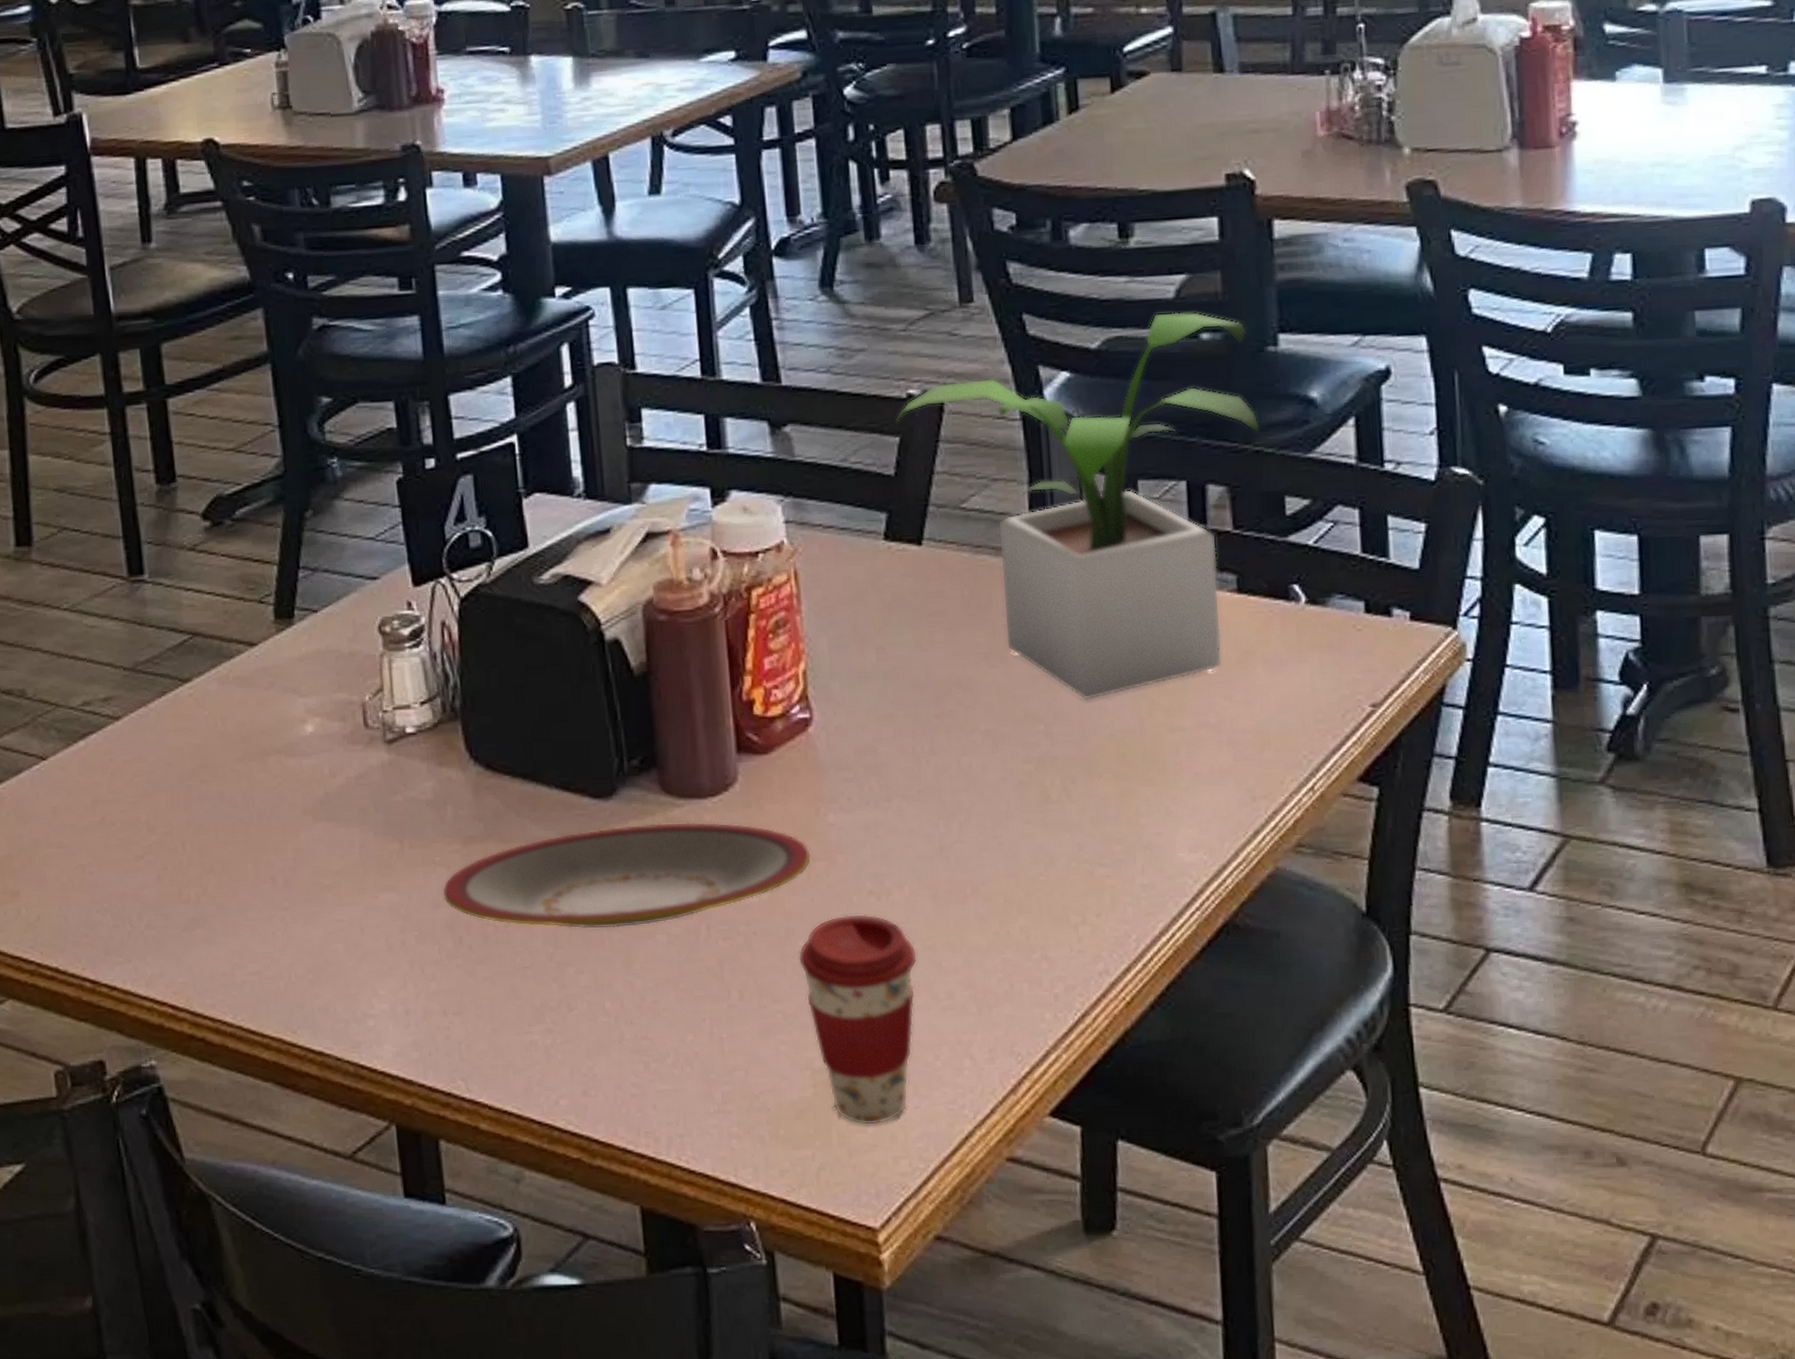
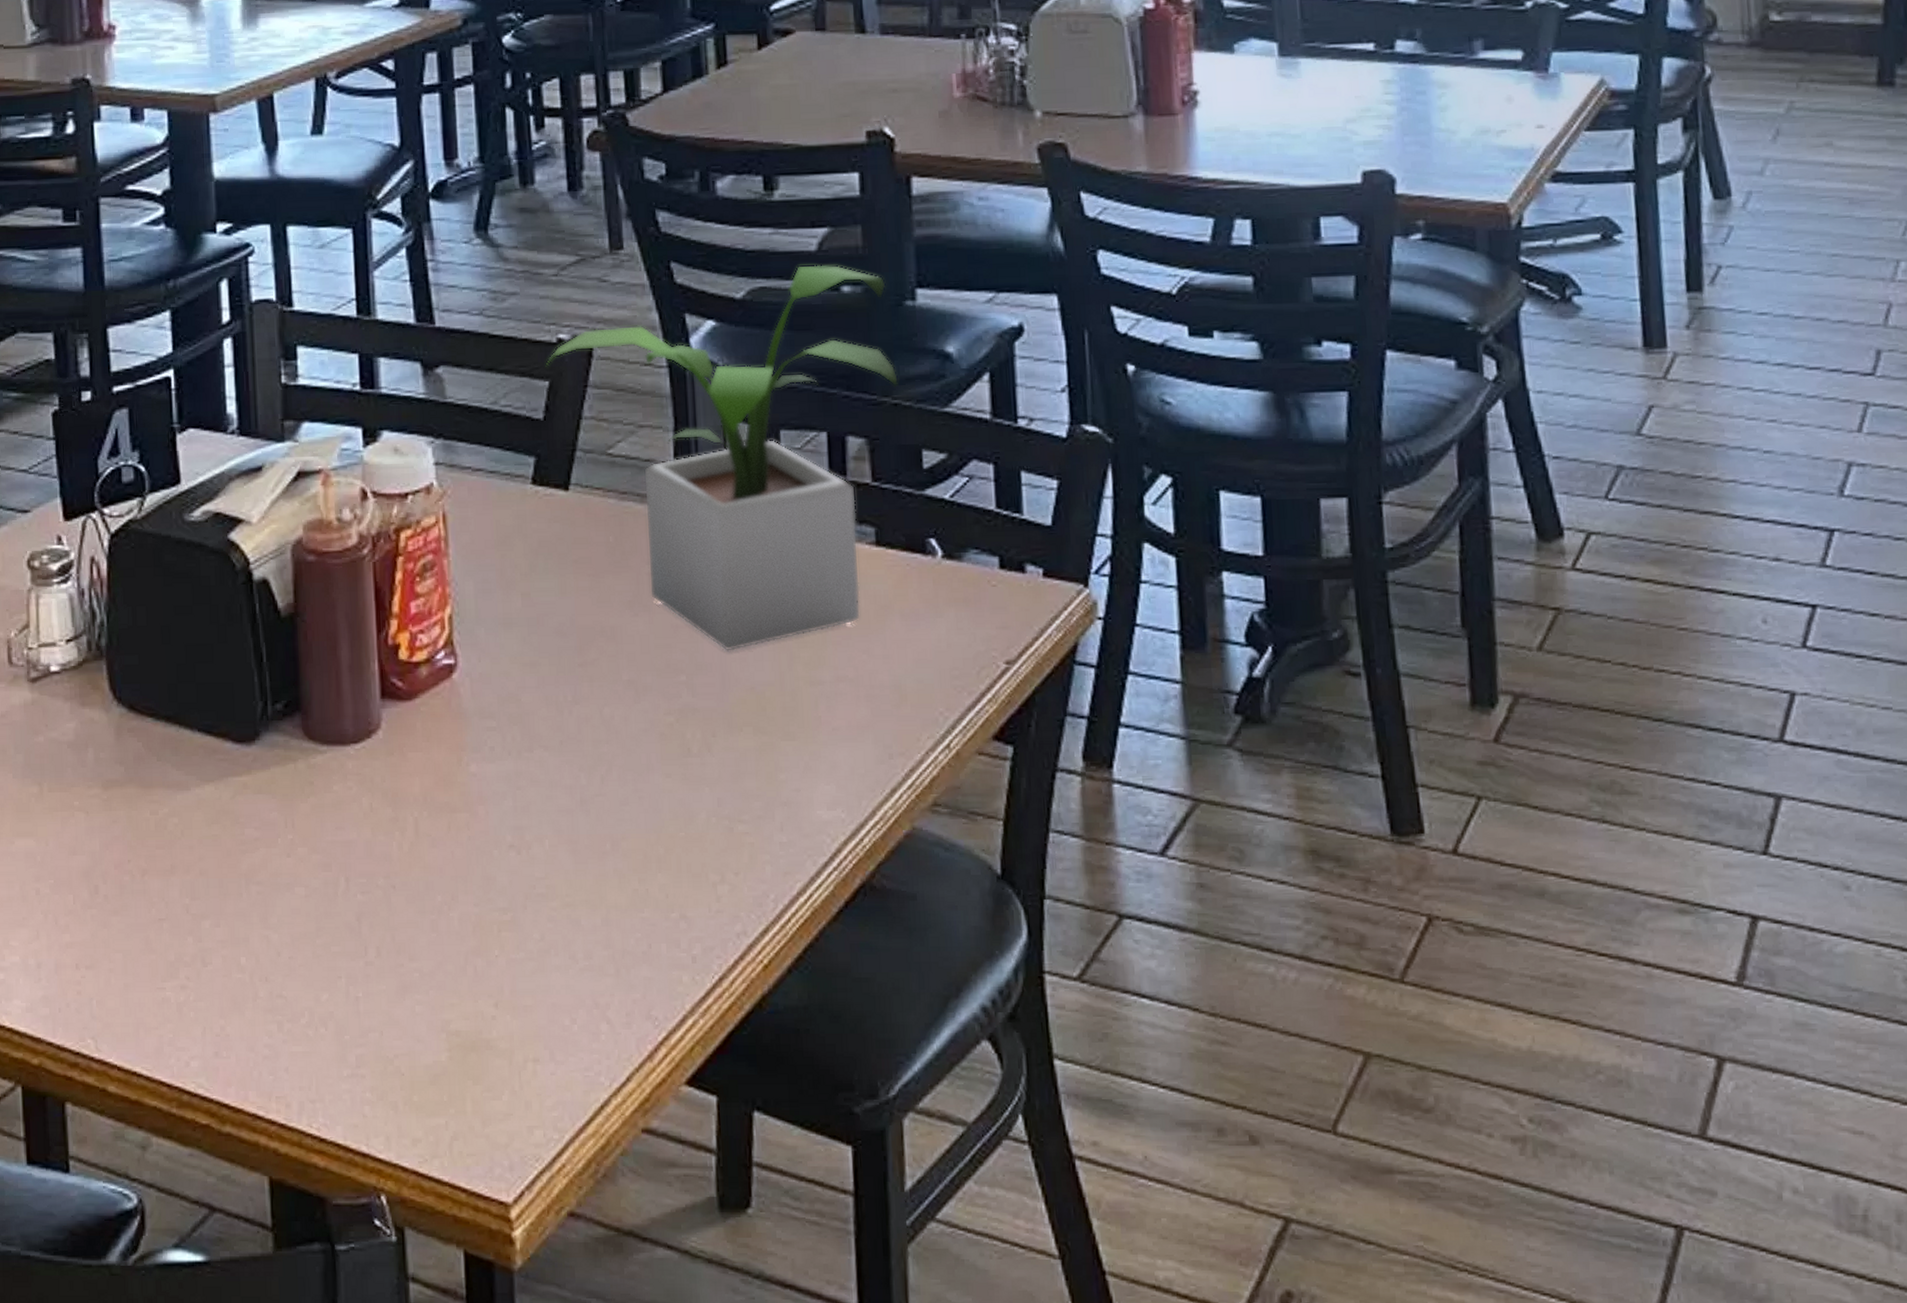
plate: present [441,822,812,929] -> none [79,769,453,880]
coffee cup: present [798,914,918,1126] -> none [436,869,557,1093]

